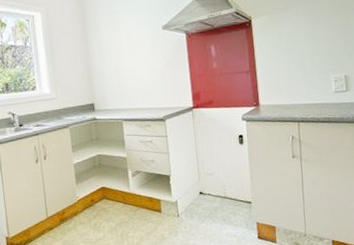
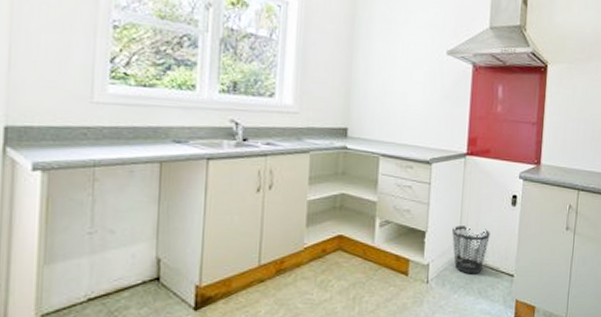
wastebasket: none [192,166,225,206] -> present [452,226,490,275]

